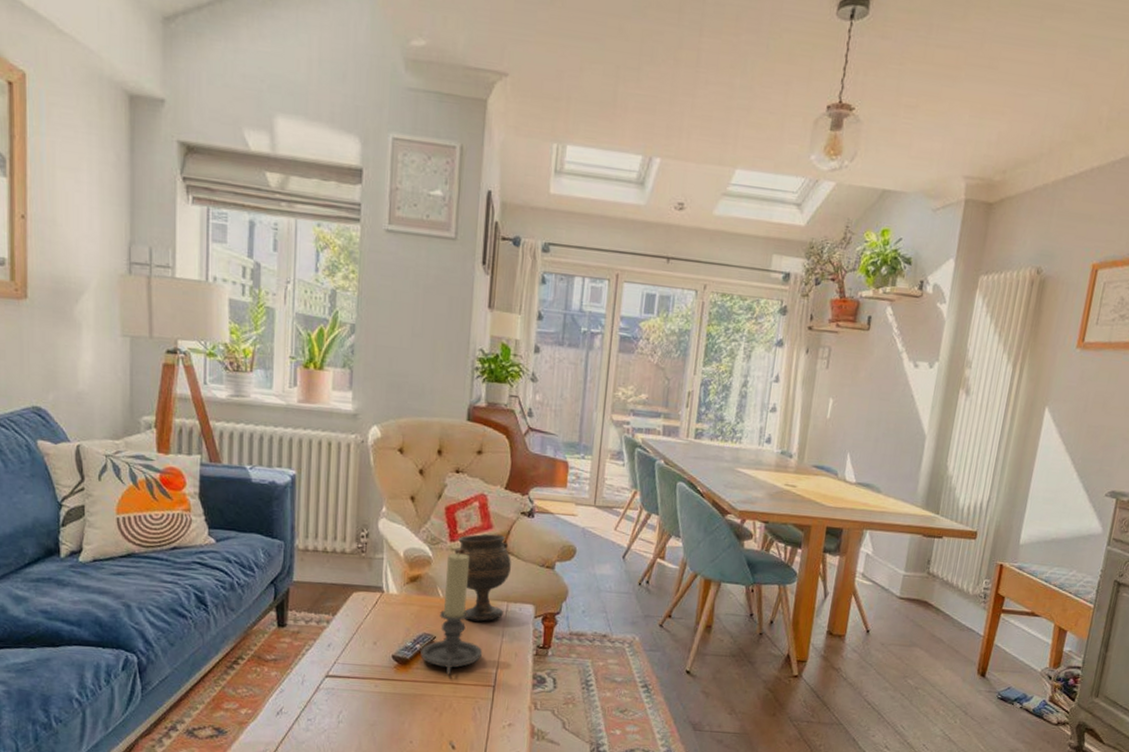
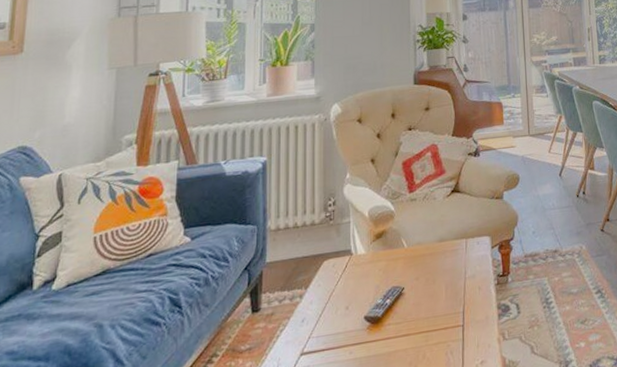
candle holder: present [420,553,483,675] -> none [391,201,449,324]
goblet: present [455,534,511,622] -> none [414,177,465,265]

